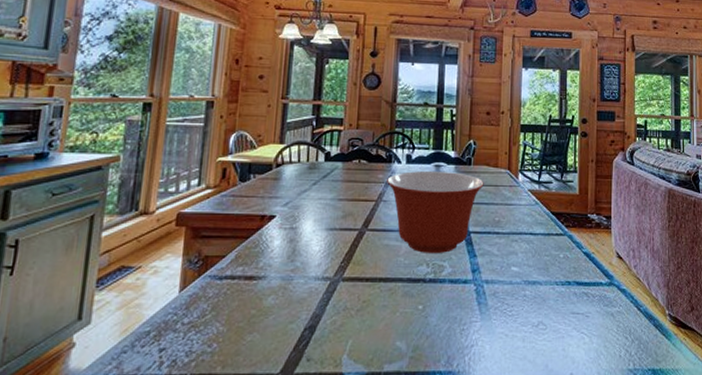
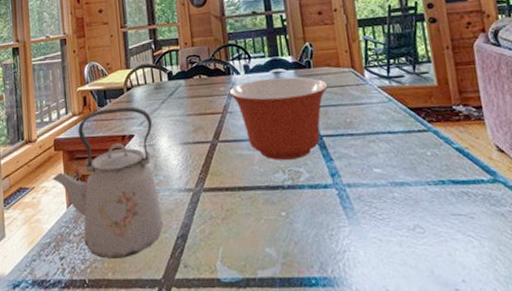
kettle: none [166,184,299,351] -> present [52,106,164,259]

